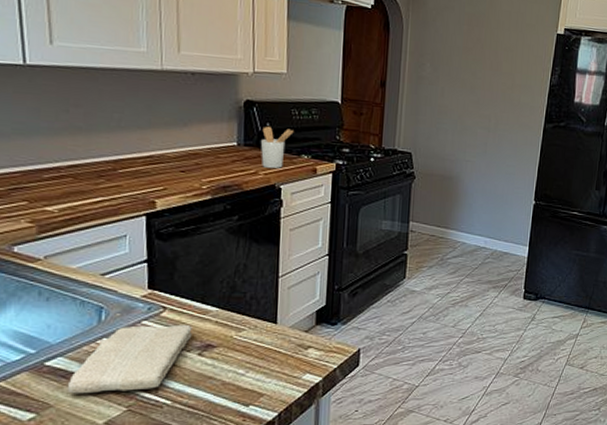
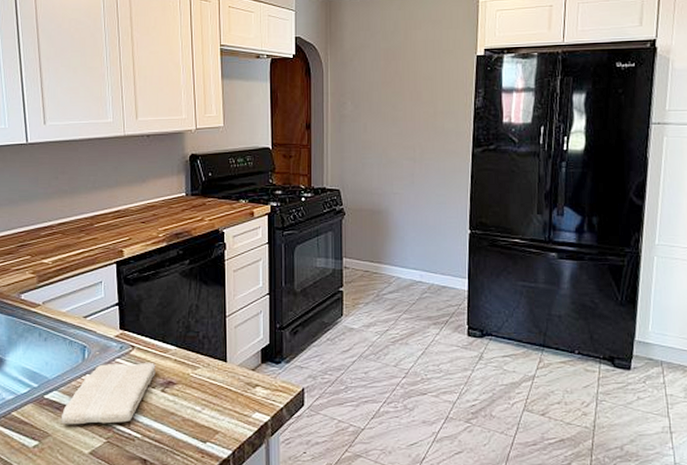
utensil holder: present [261,126,294,168] -> none [205,175,232,214]

